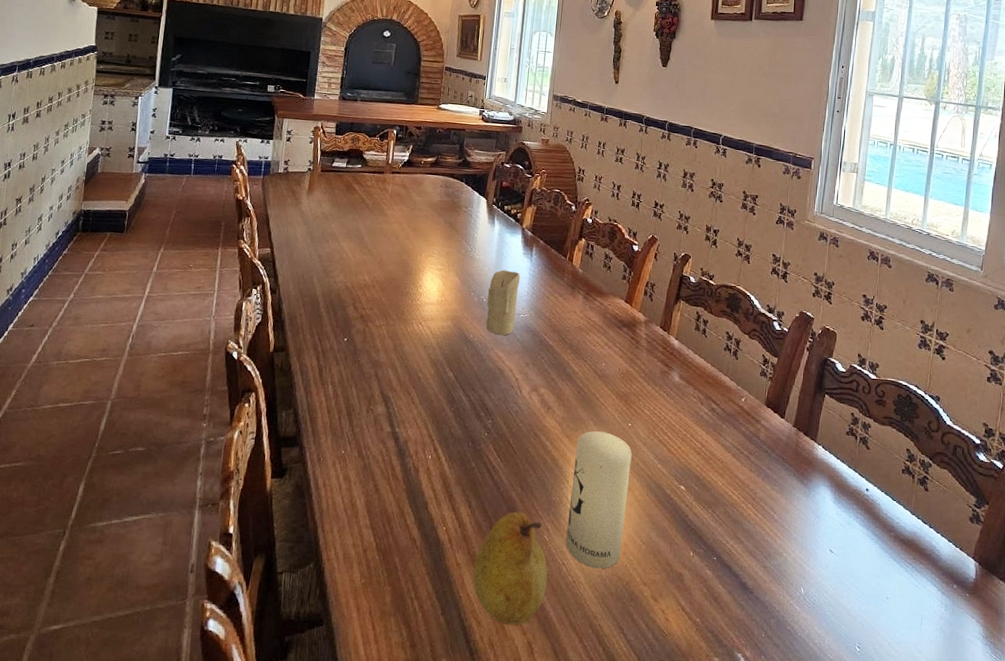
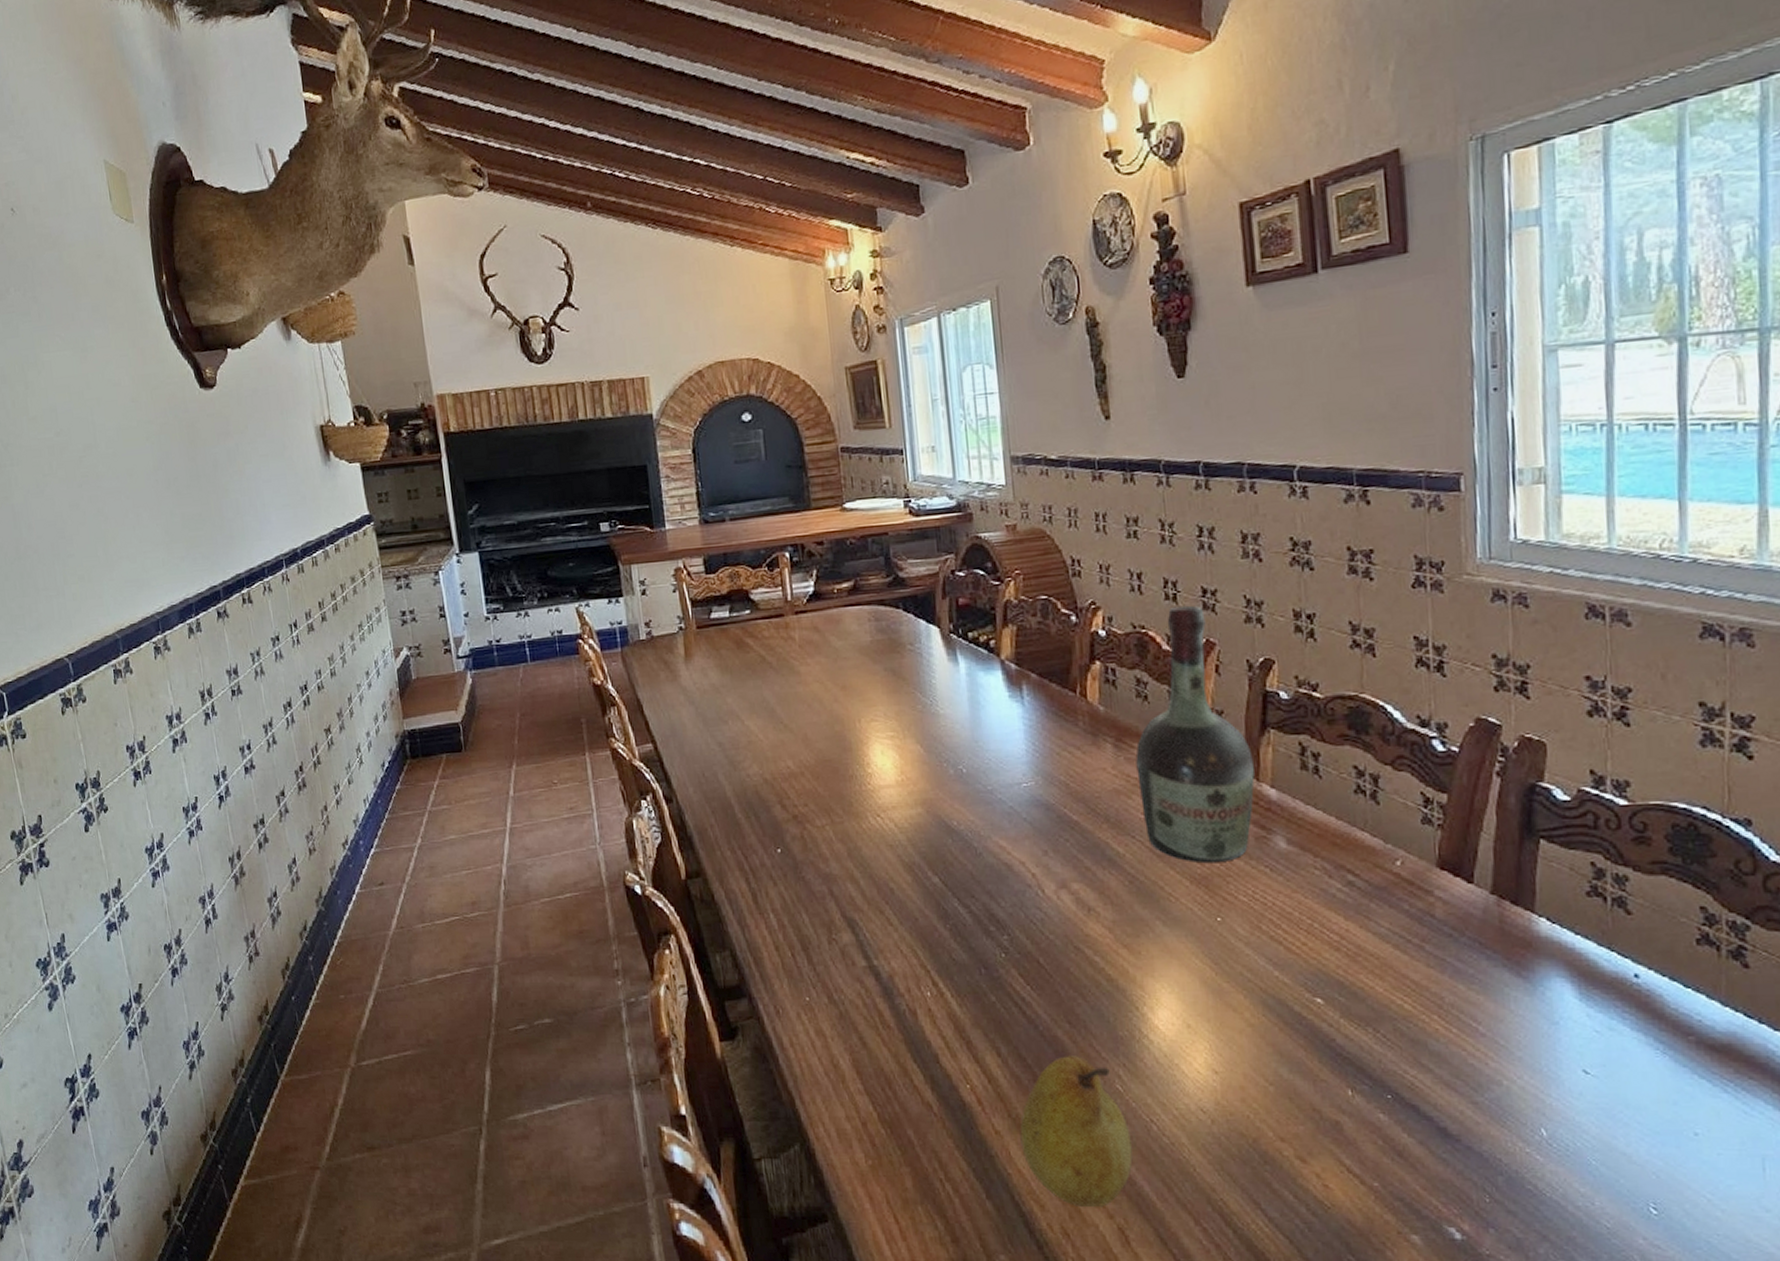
candle: present [486,270,521,336] -> none [966,724,1016,817]
candle: present [565,431,632,569] -> none [1141,934,1237,1124]
cognac bottle: none [594,211,668,386] -> present [1135,605,1255,864]

